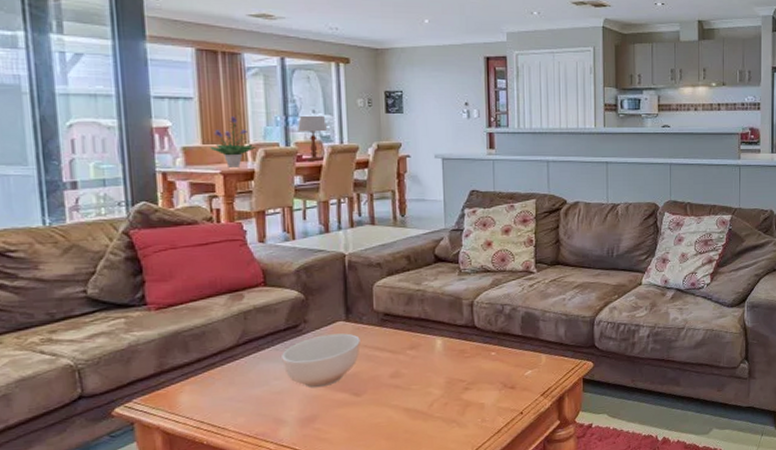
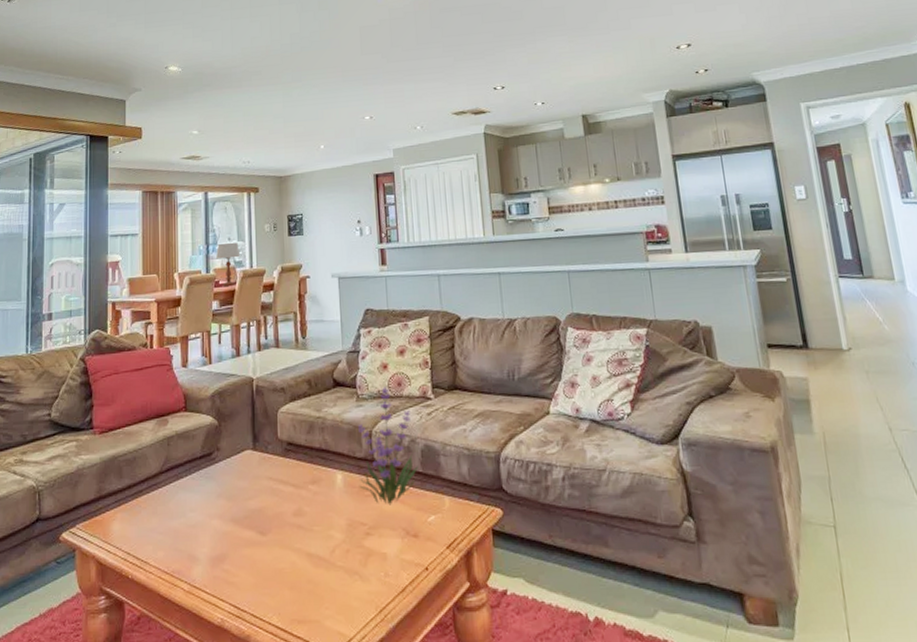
potted plant: present [210,115,257,168] -> none [148,247,184,296]
bowl: present [282,333,360,387] -> none [197,463,266,522]
plant: none [459,262,518,364] -> present [358,387,418,505]

